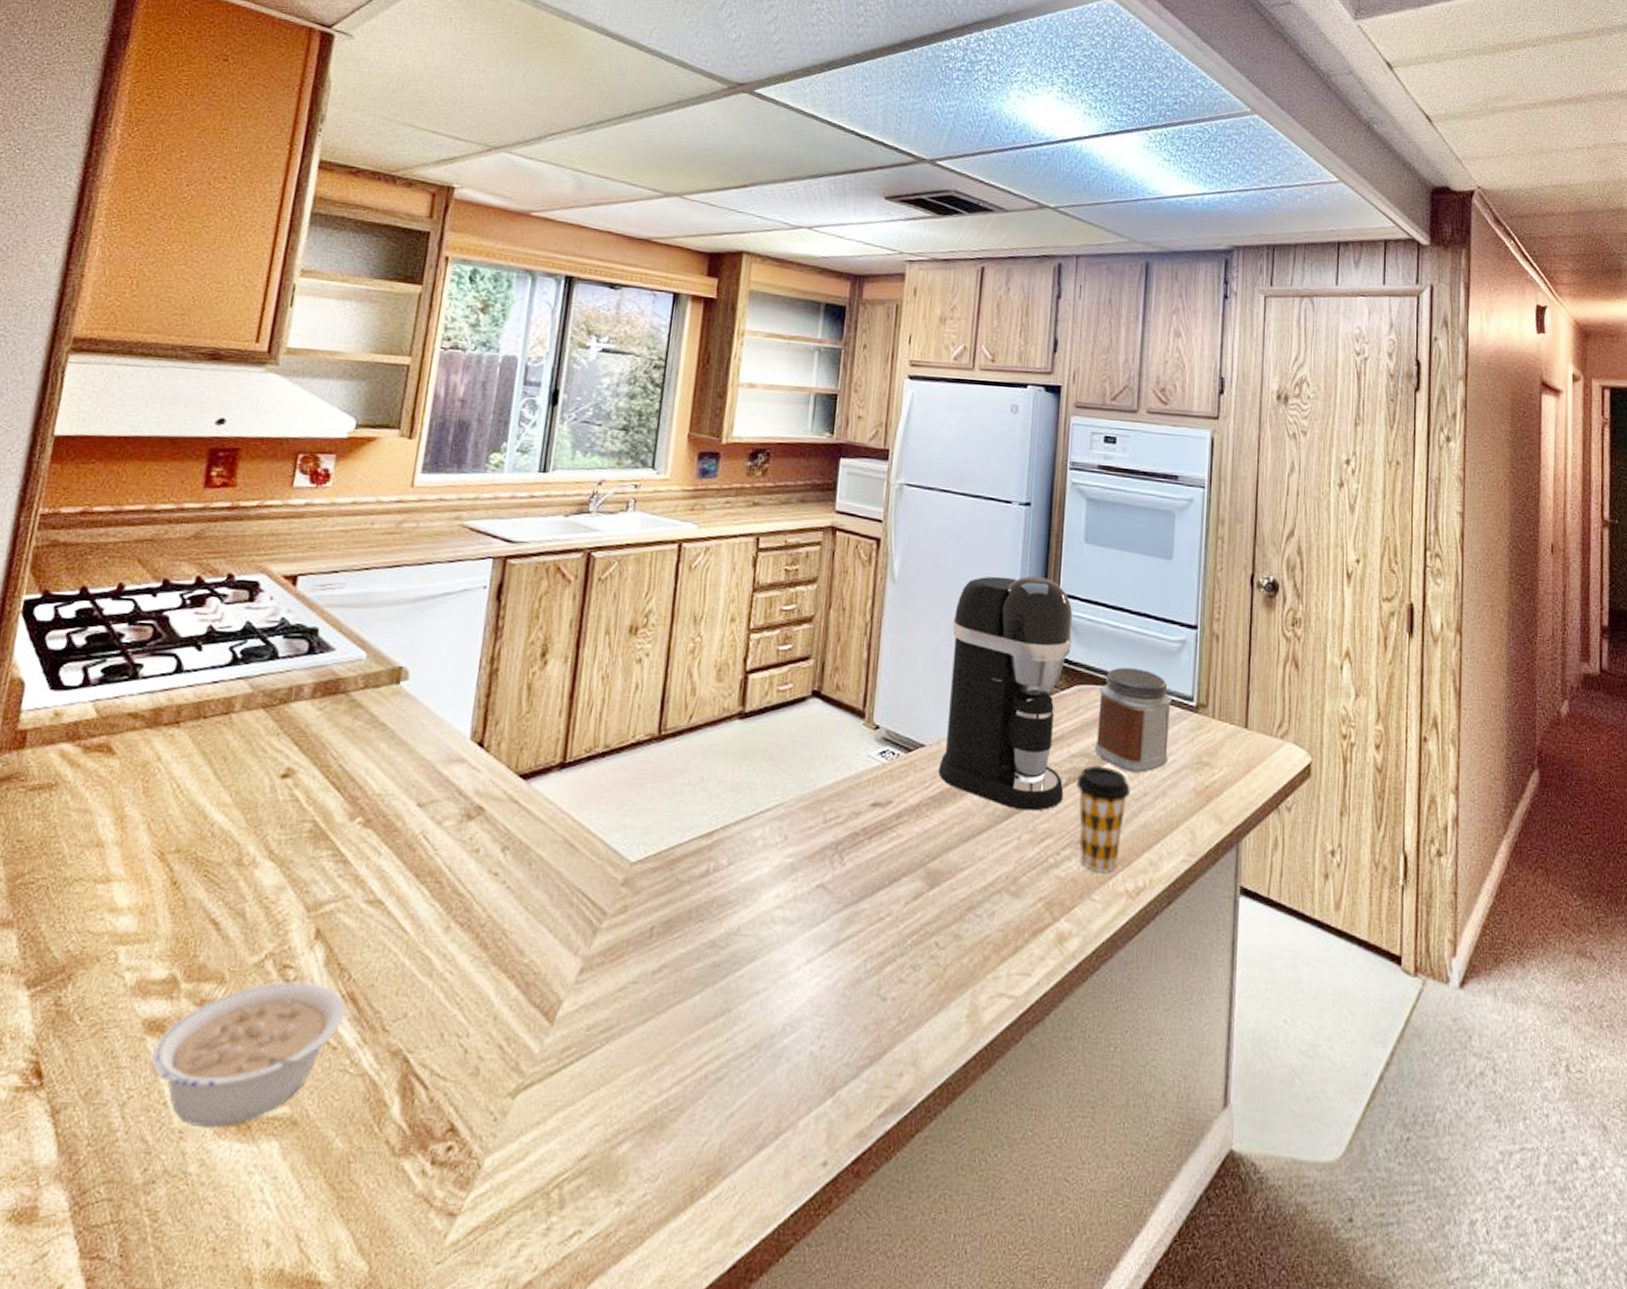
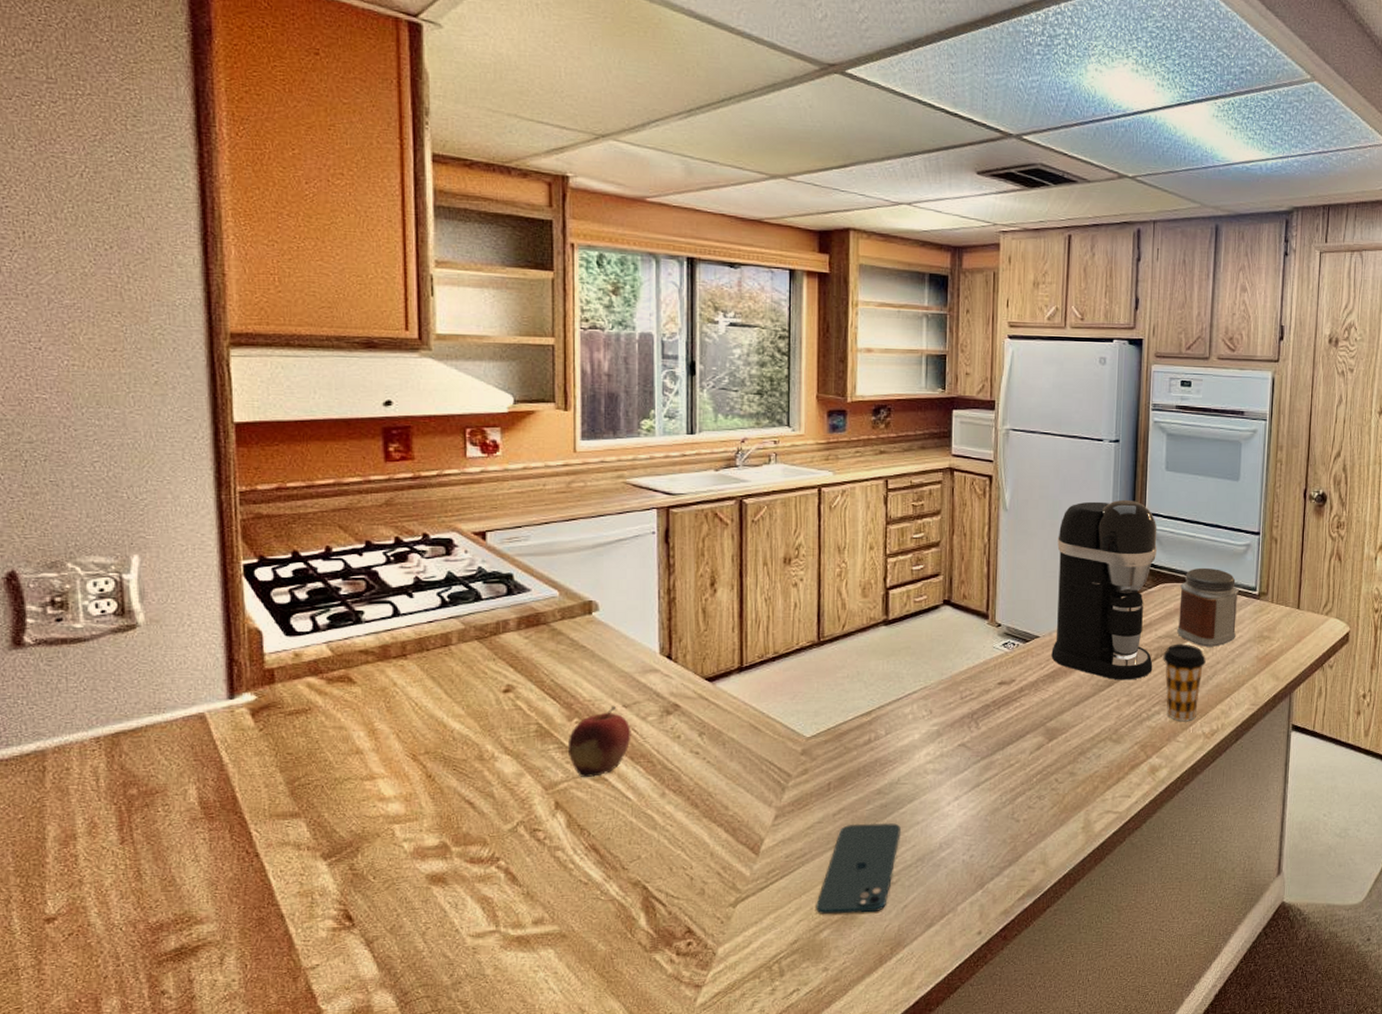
legume: present [151,980,345,1128] -> none [438,839,589,945]
fruit: none [342,803,422,898] -> present [567,705,631,777]
smartphone: none [616,987,735,1121] -> present [816,822,901,915]

